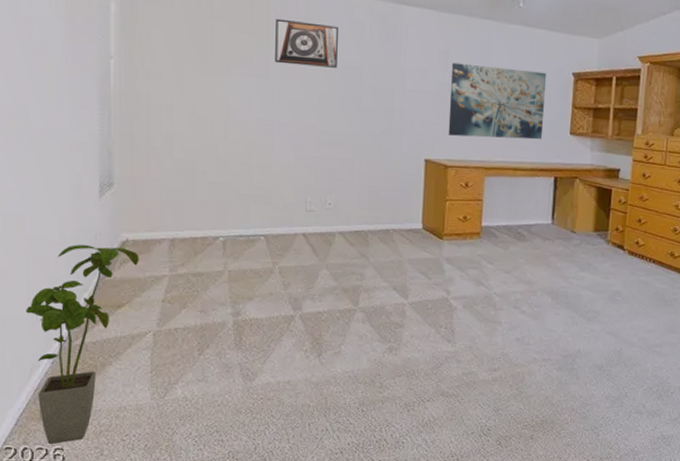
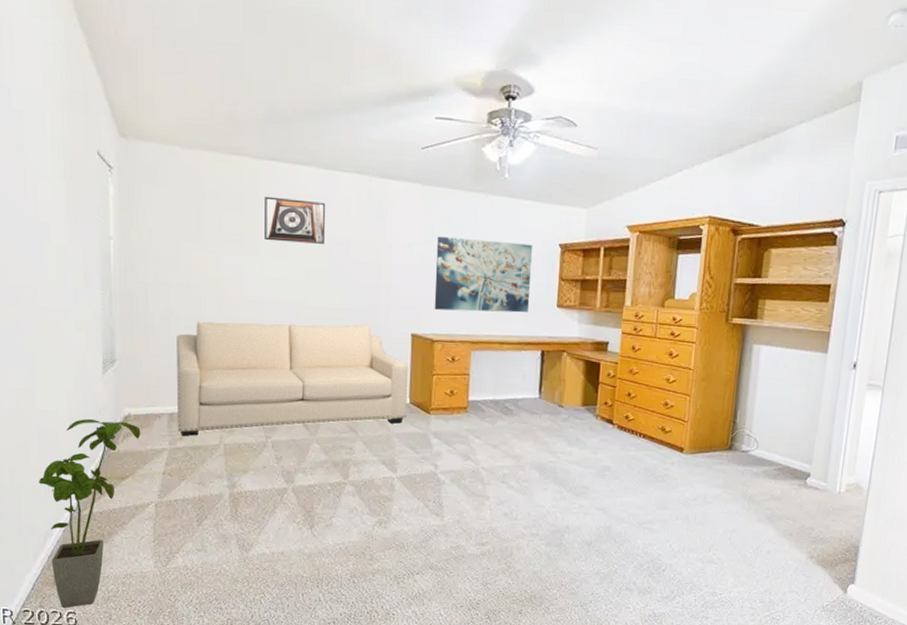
sofa: none [178,144,421,263] -> present [176,321,408,436]

